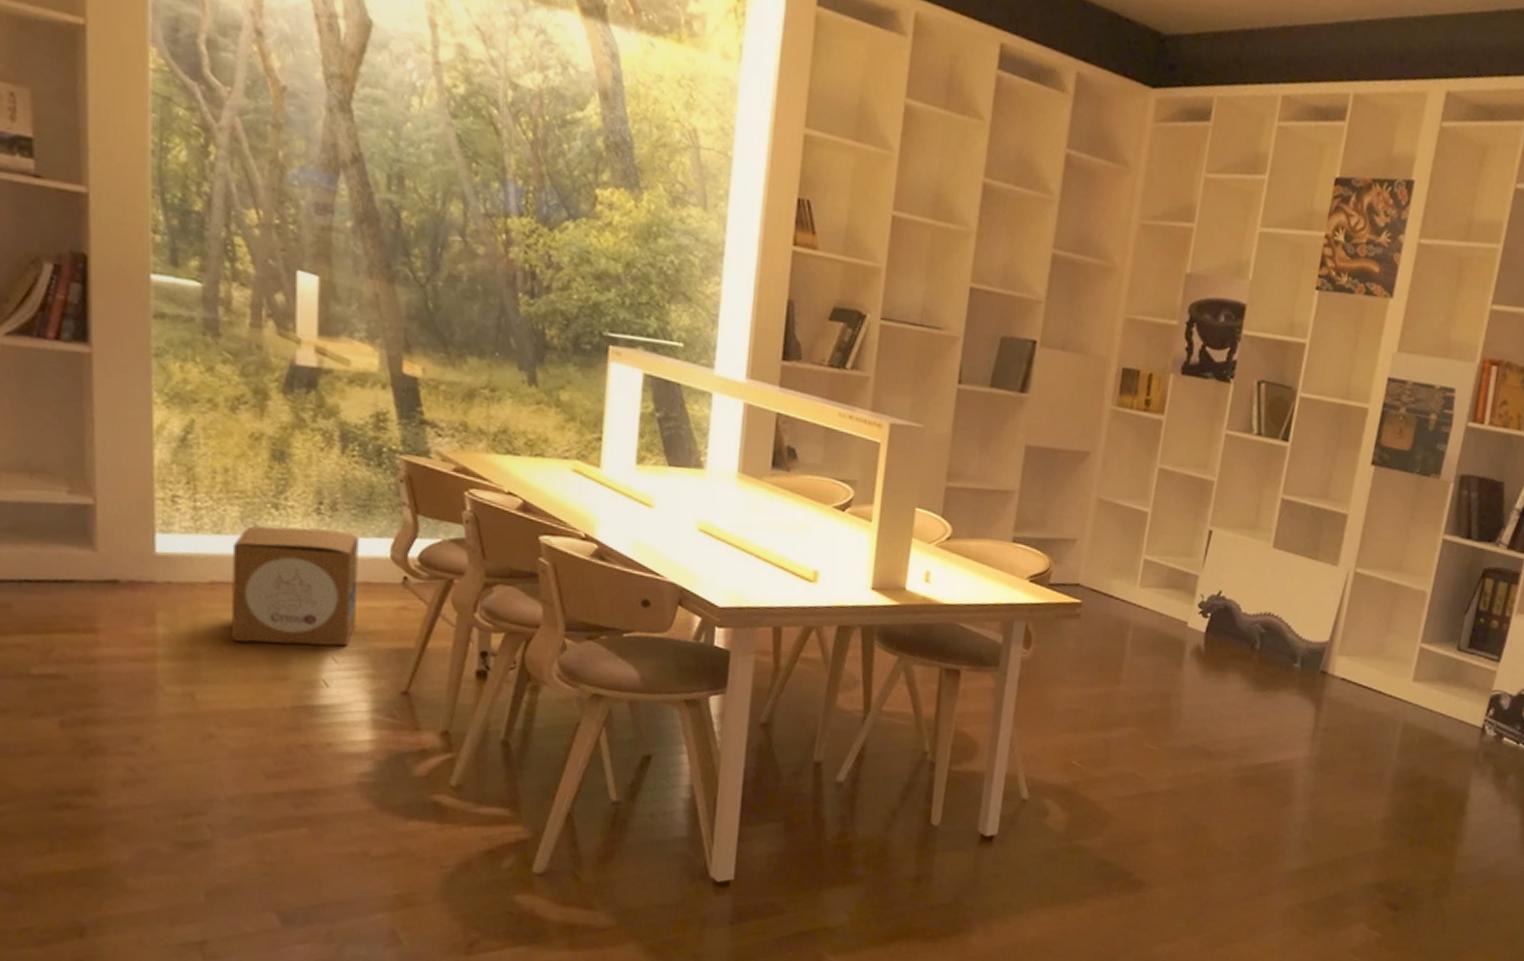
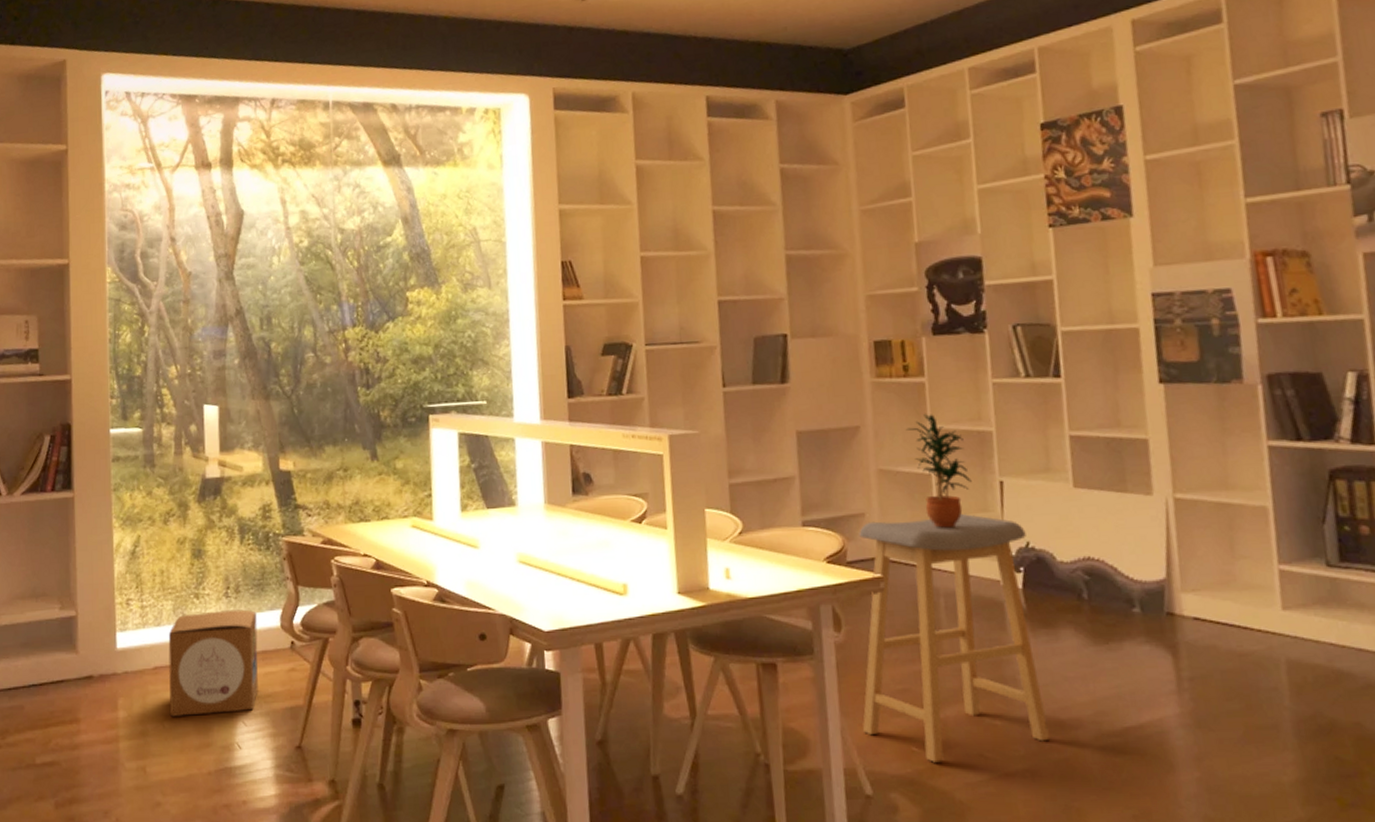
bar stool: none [1030,548,1221,777] -> present [859,513,1049,763]
potted plant: none [1133,451,1186,567] -> present [905,413,972,528]

